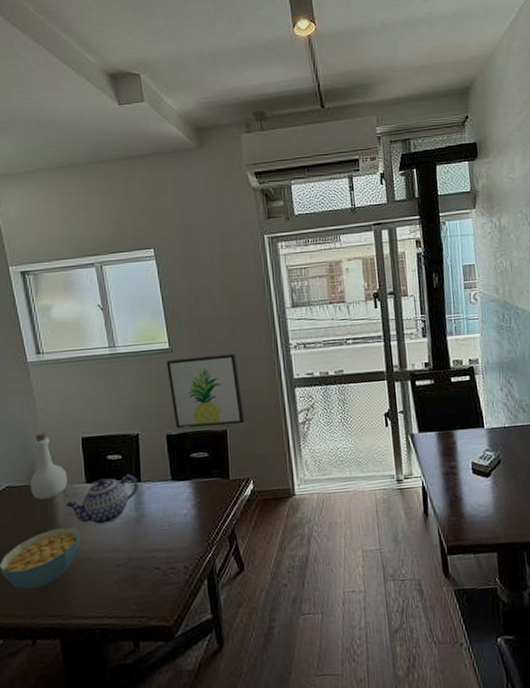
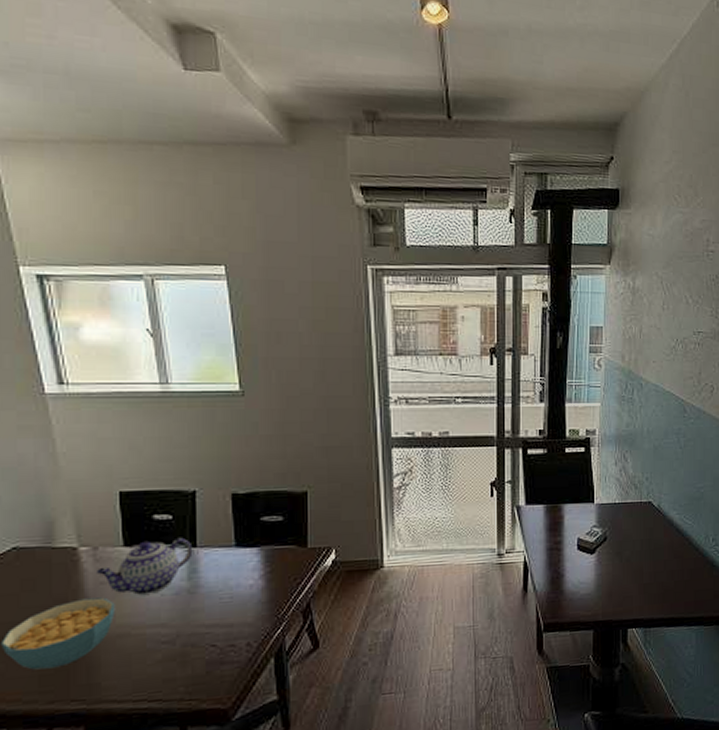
bottle: present [29,432,68,500] -> none [45,483,99,564]
wall art: present [167,353,244,429] -> none [236,403,329,487]

